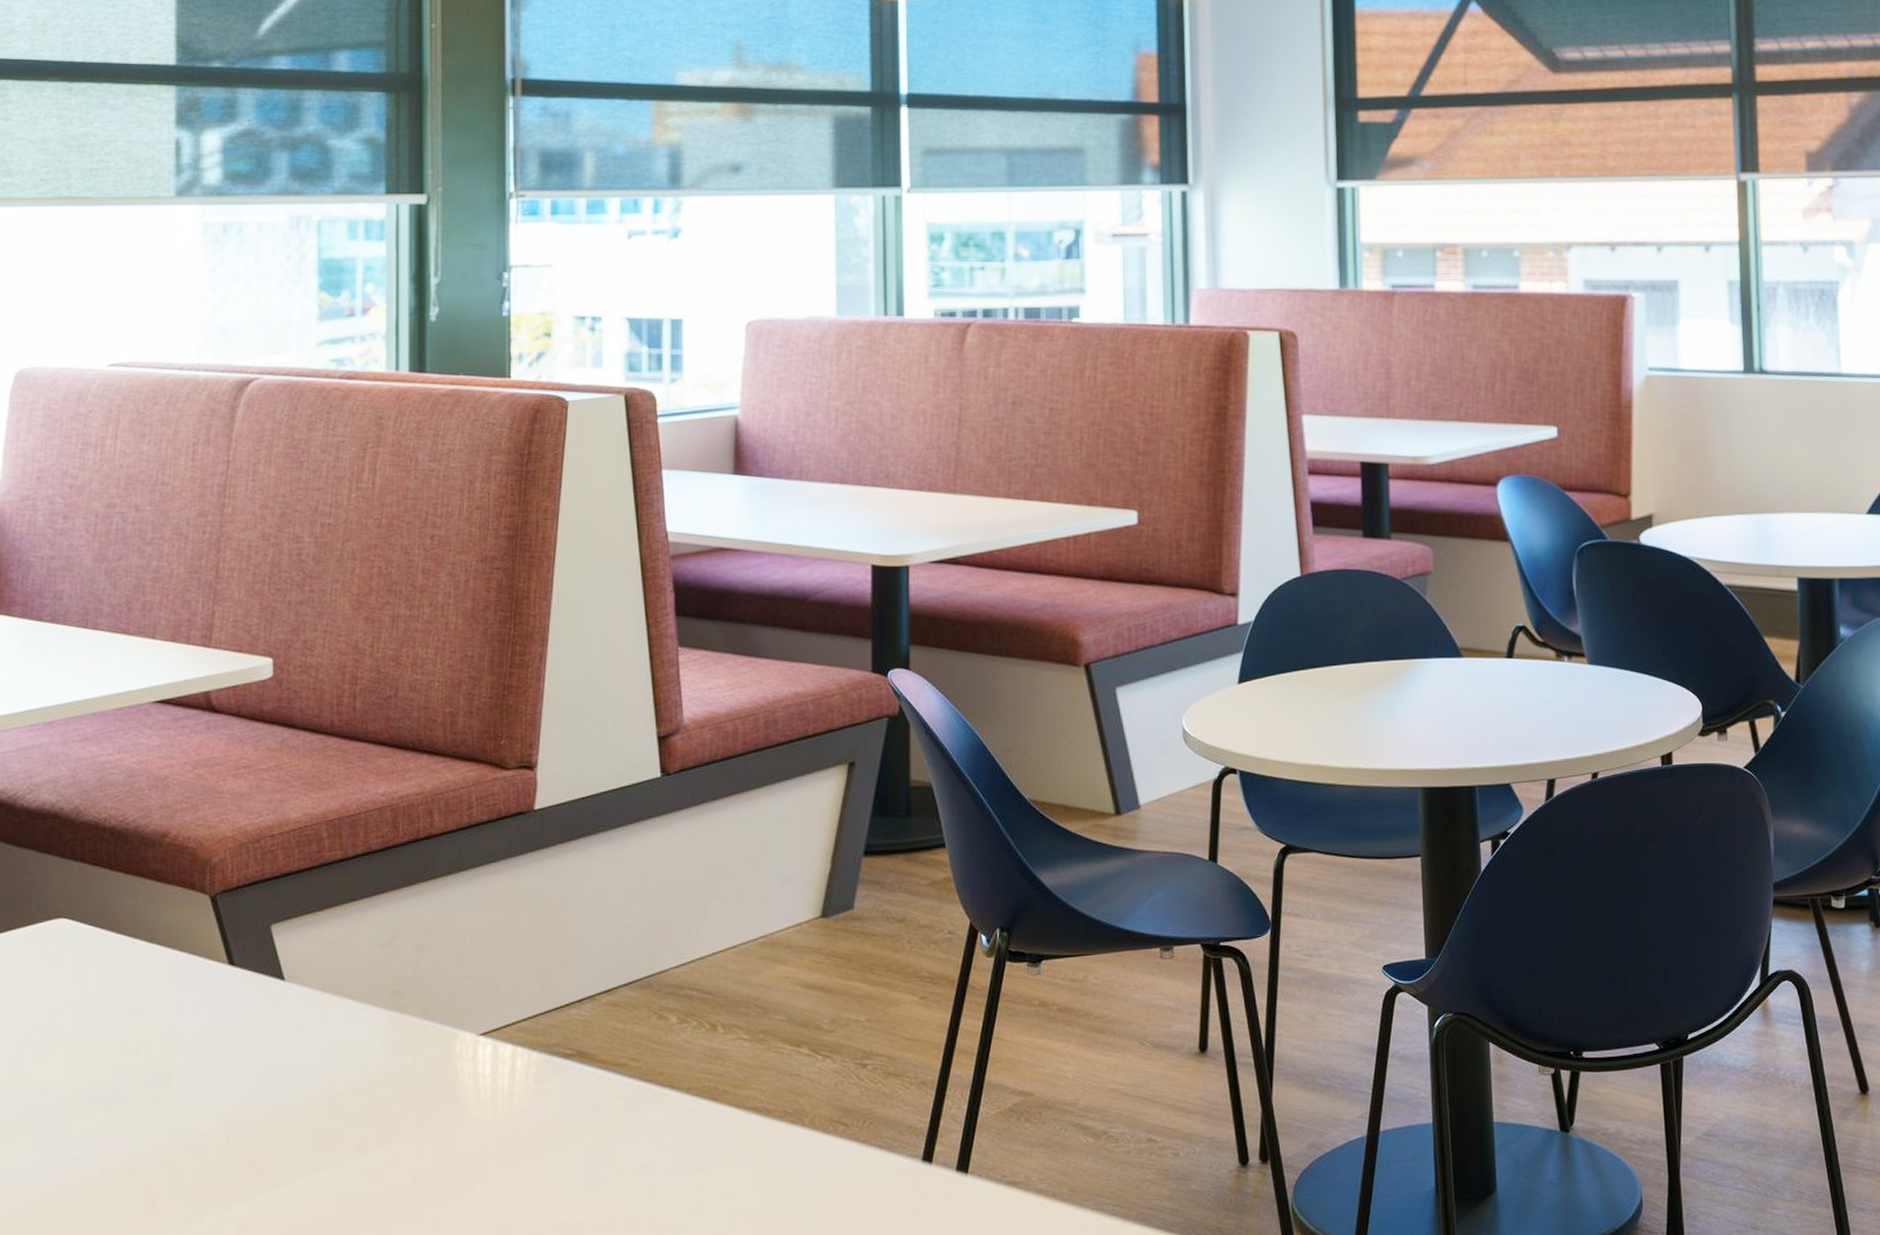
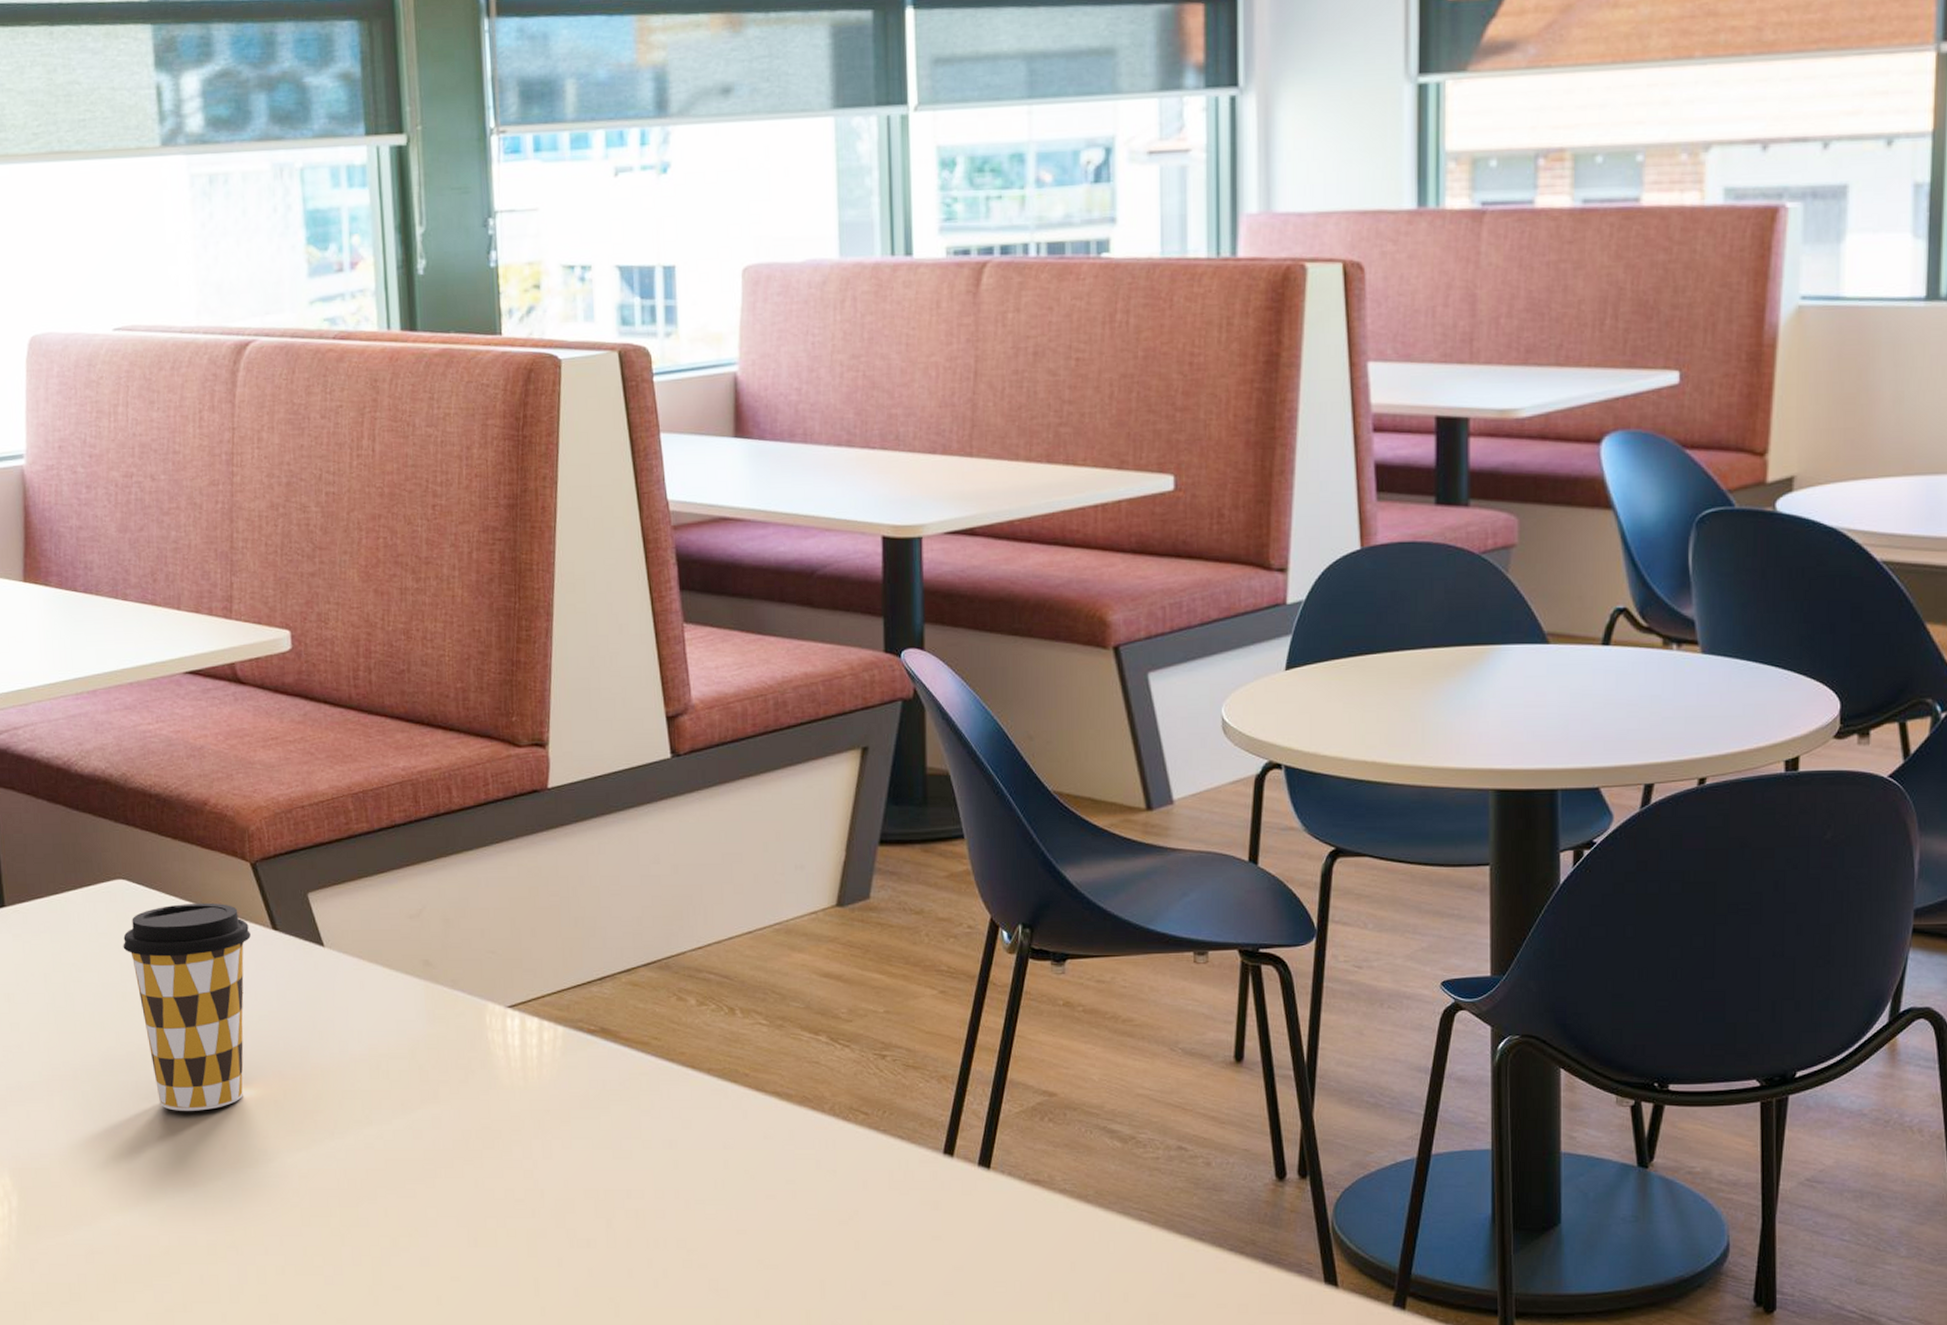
coffee cup: none [57,939,204,1167] -> present [123,902,251,1111]

